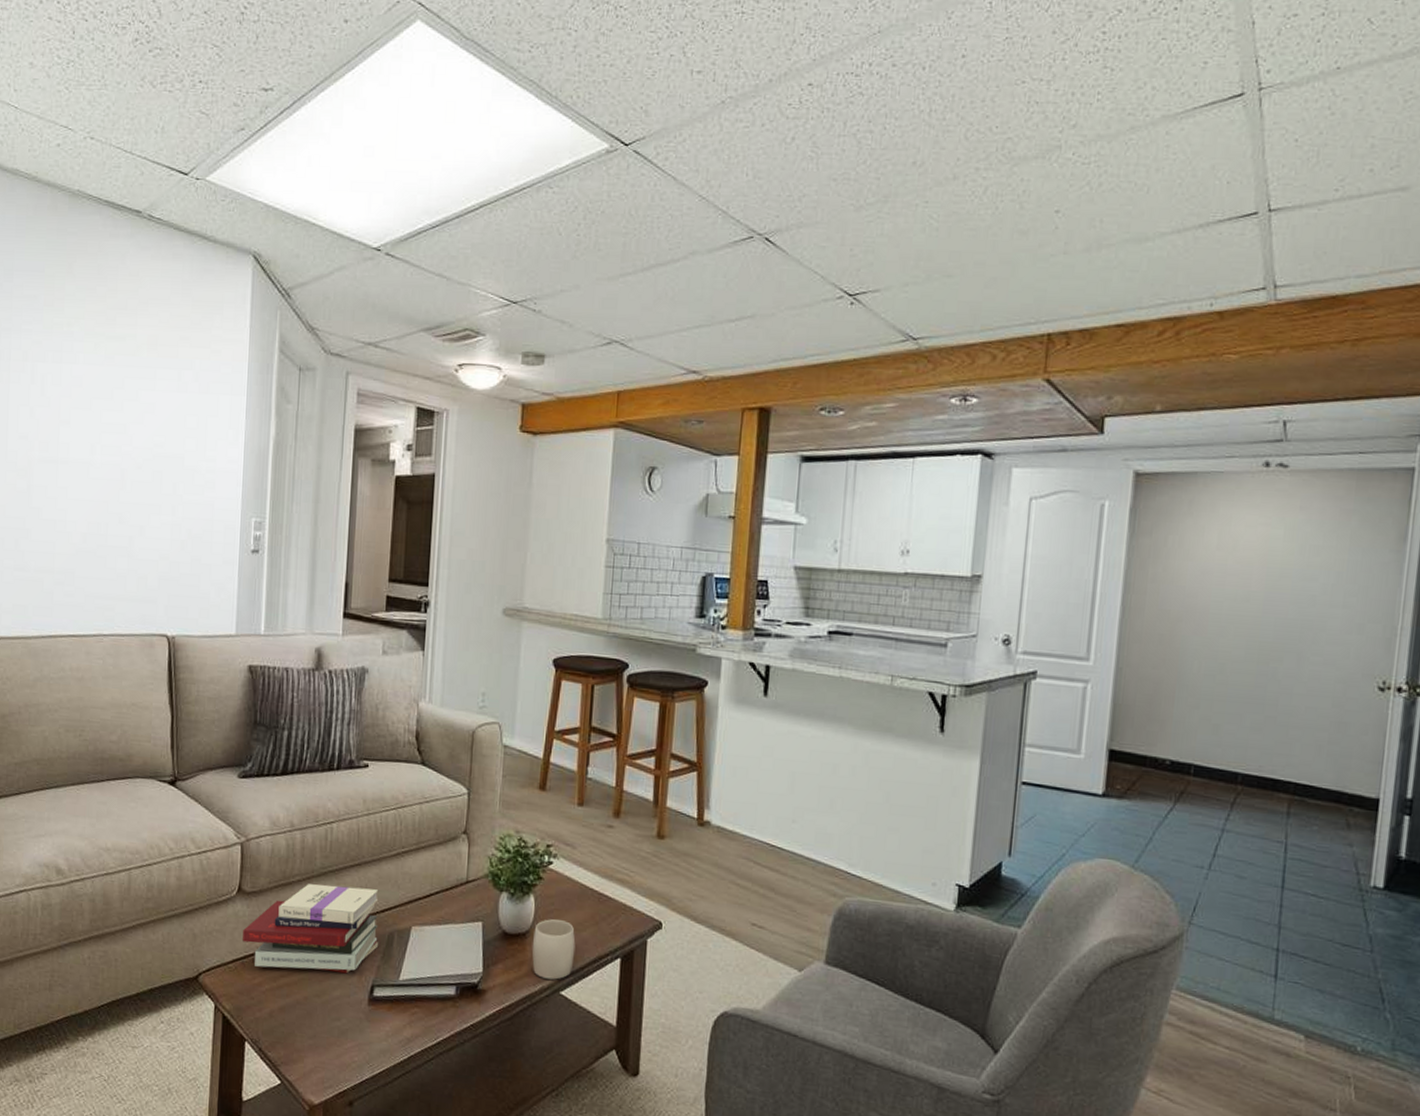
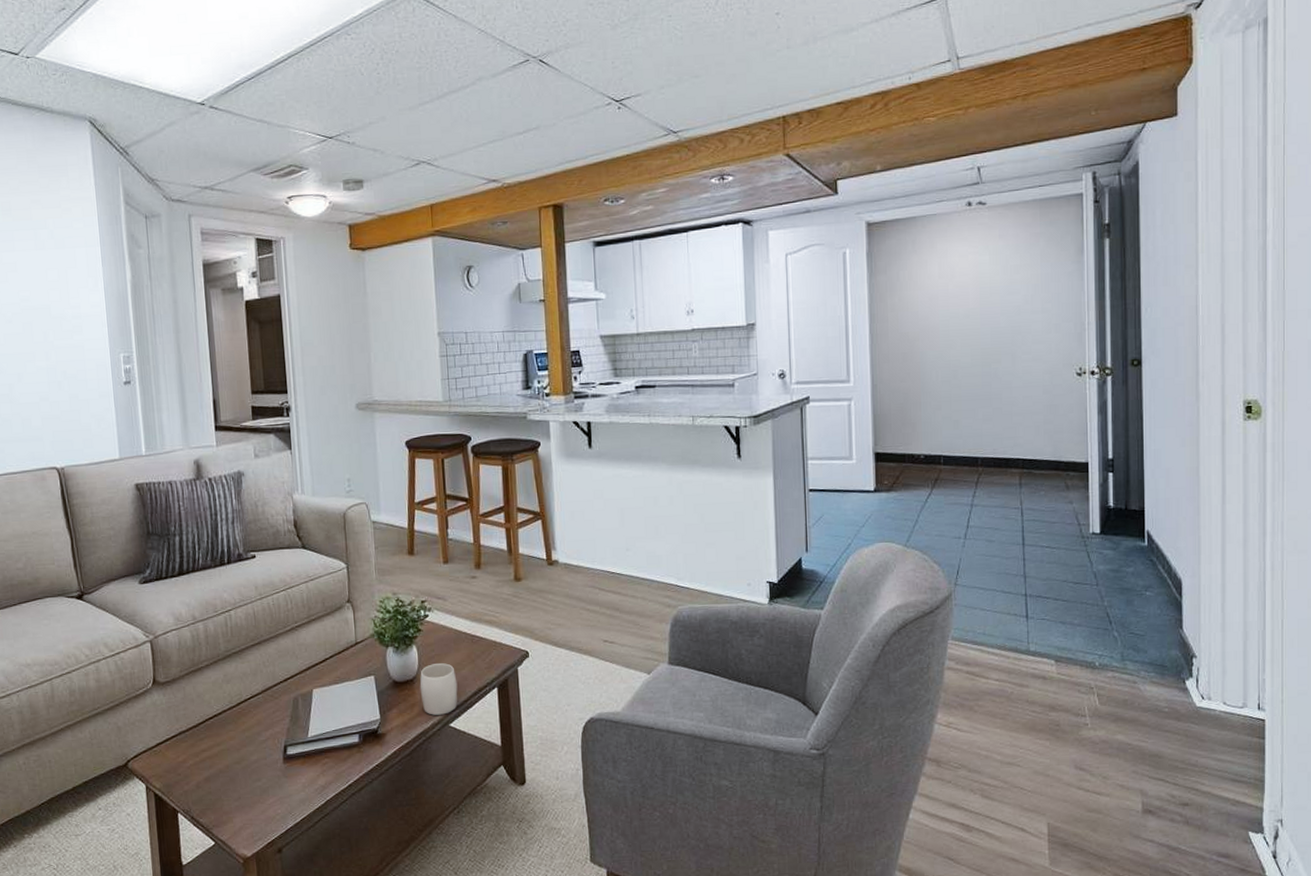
books: present [243,884,379,974] -> none [162,662,286,746]

